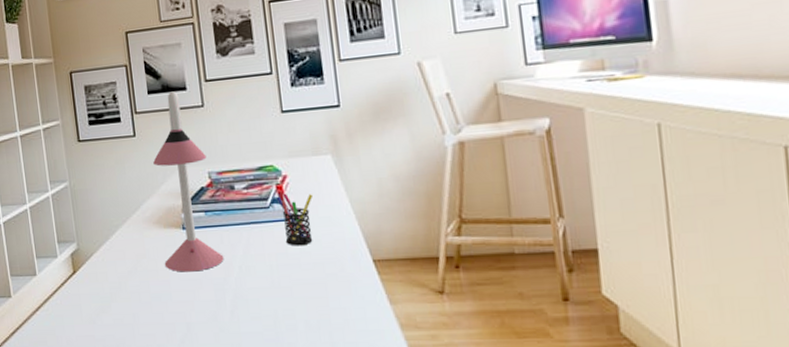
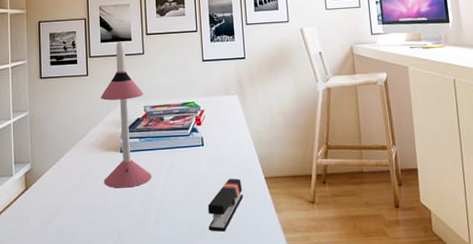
pen holder: present [276,190,314,246] -> none [195,122,223,167]
stapler: none [297,260,345,326] -> present [207,178,244,232]

